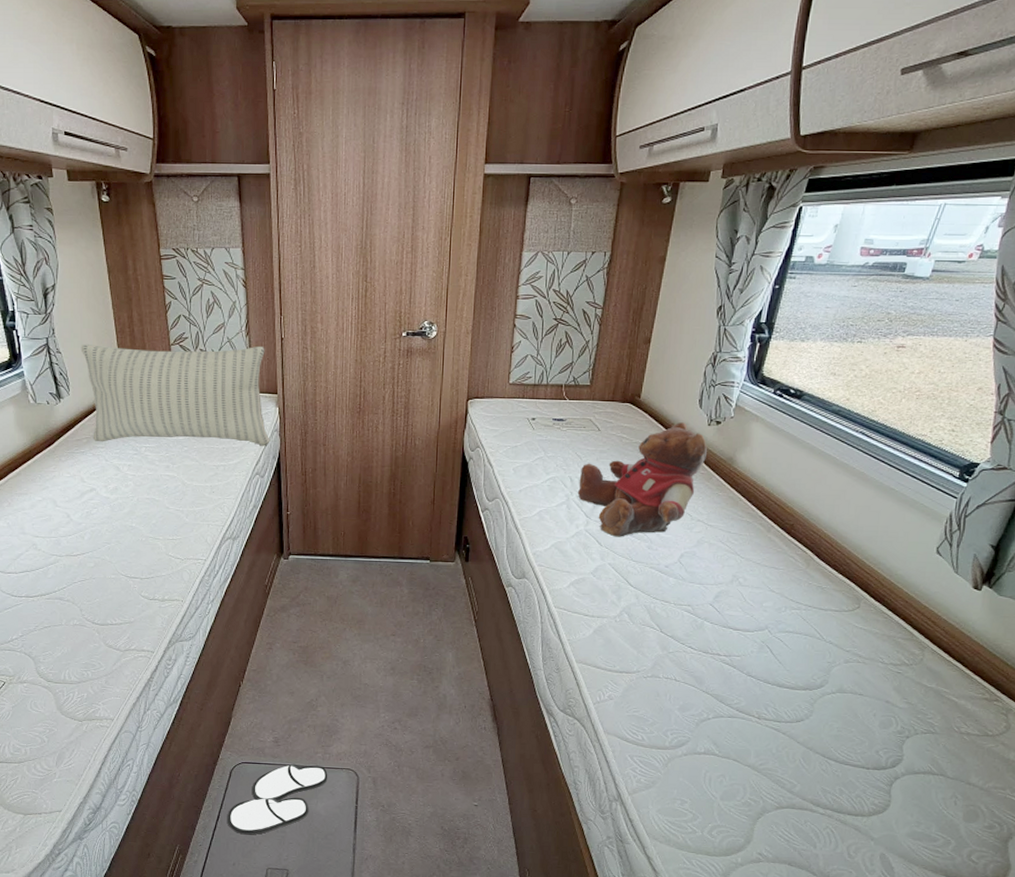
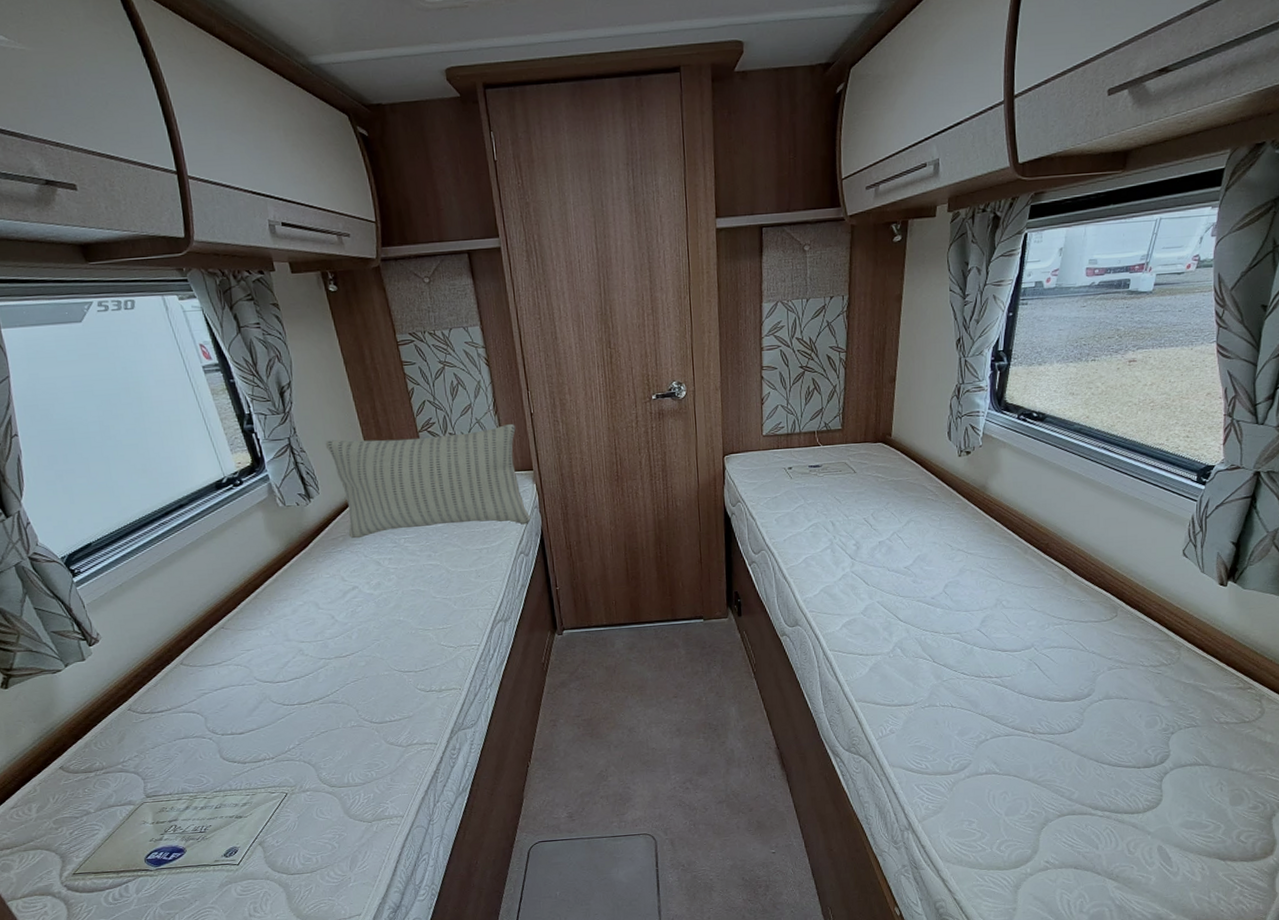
slippers: present [227,763,328,835] -> none [530,834,626,913]
teddy bear: present [577,422,708,537] -> none [840,456,961,575]

